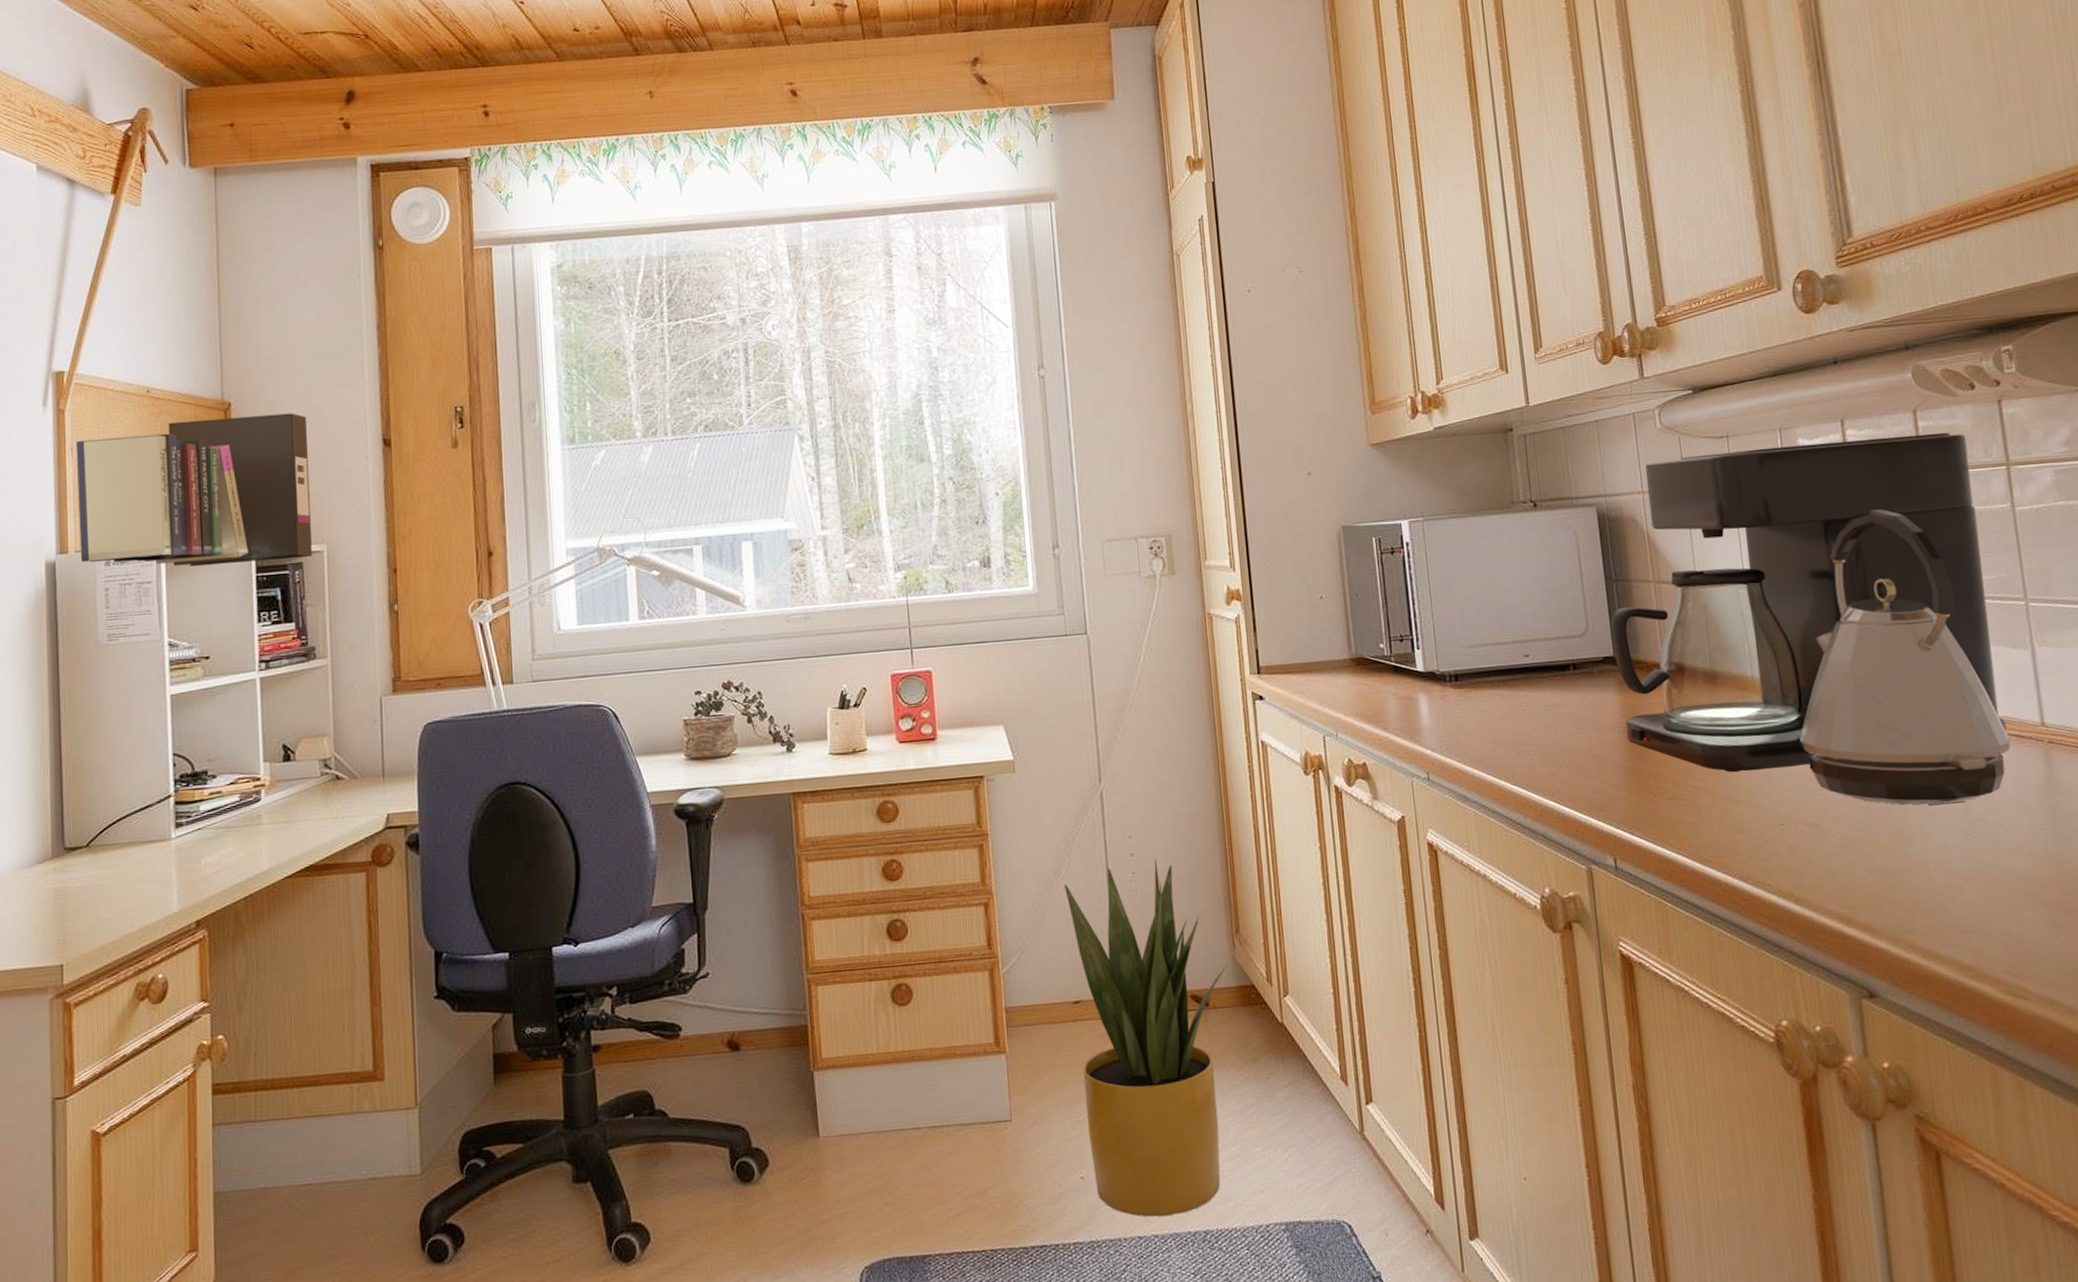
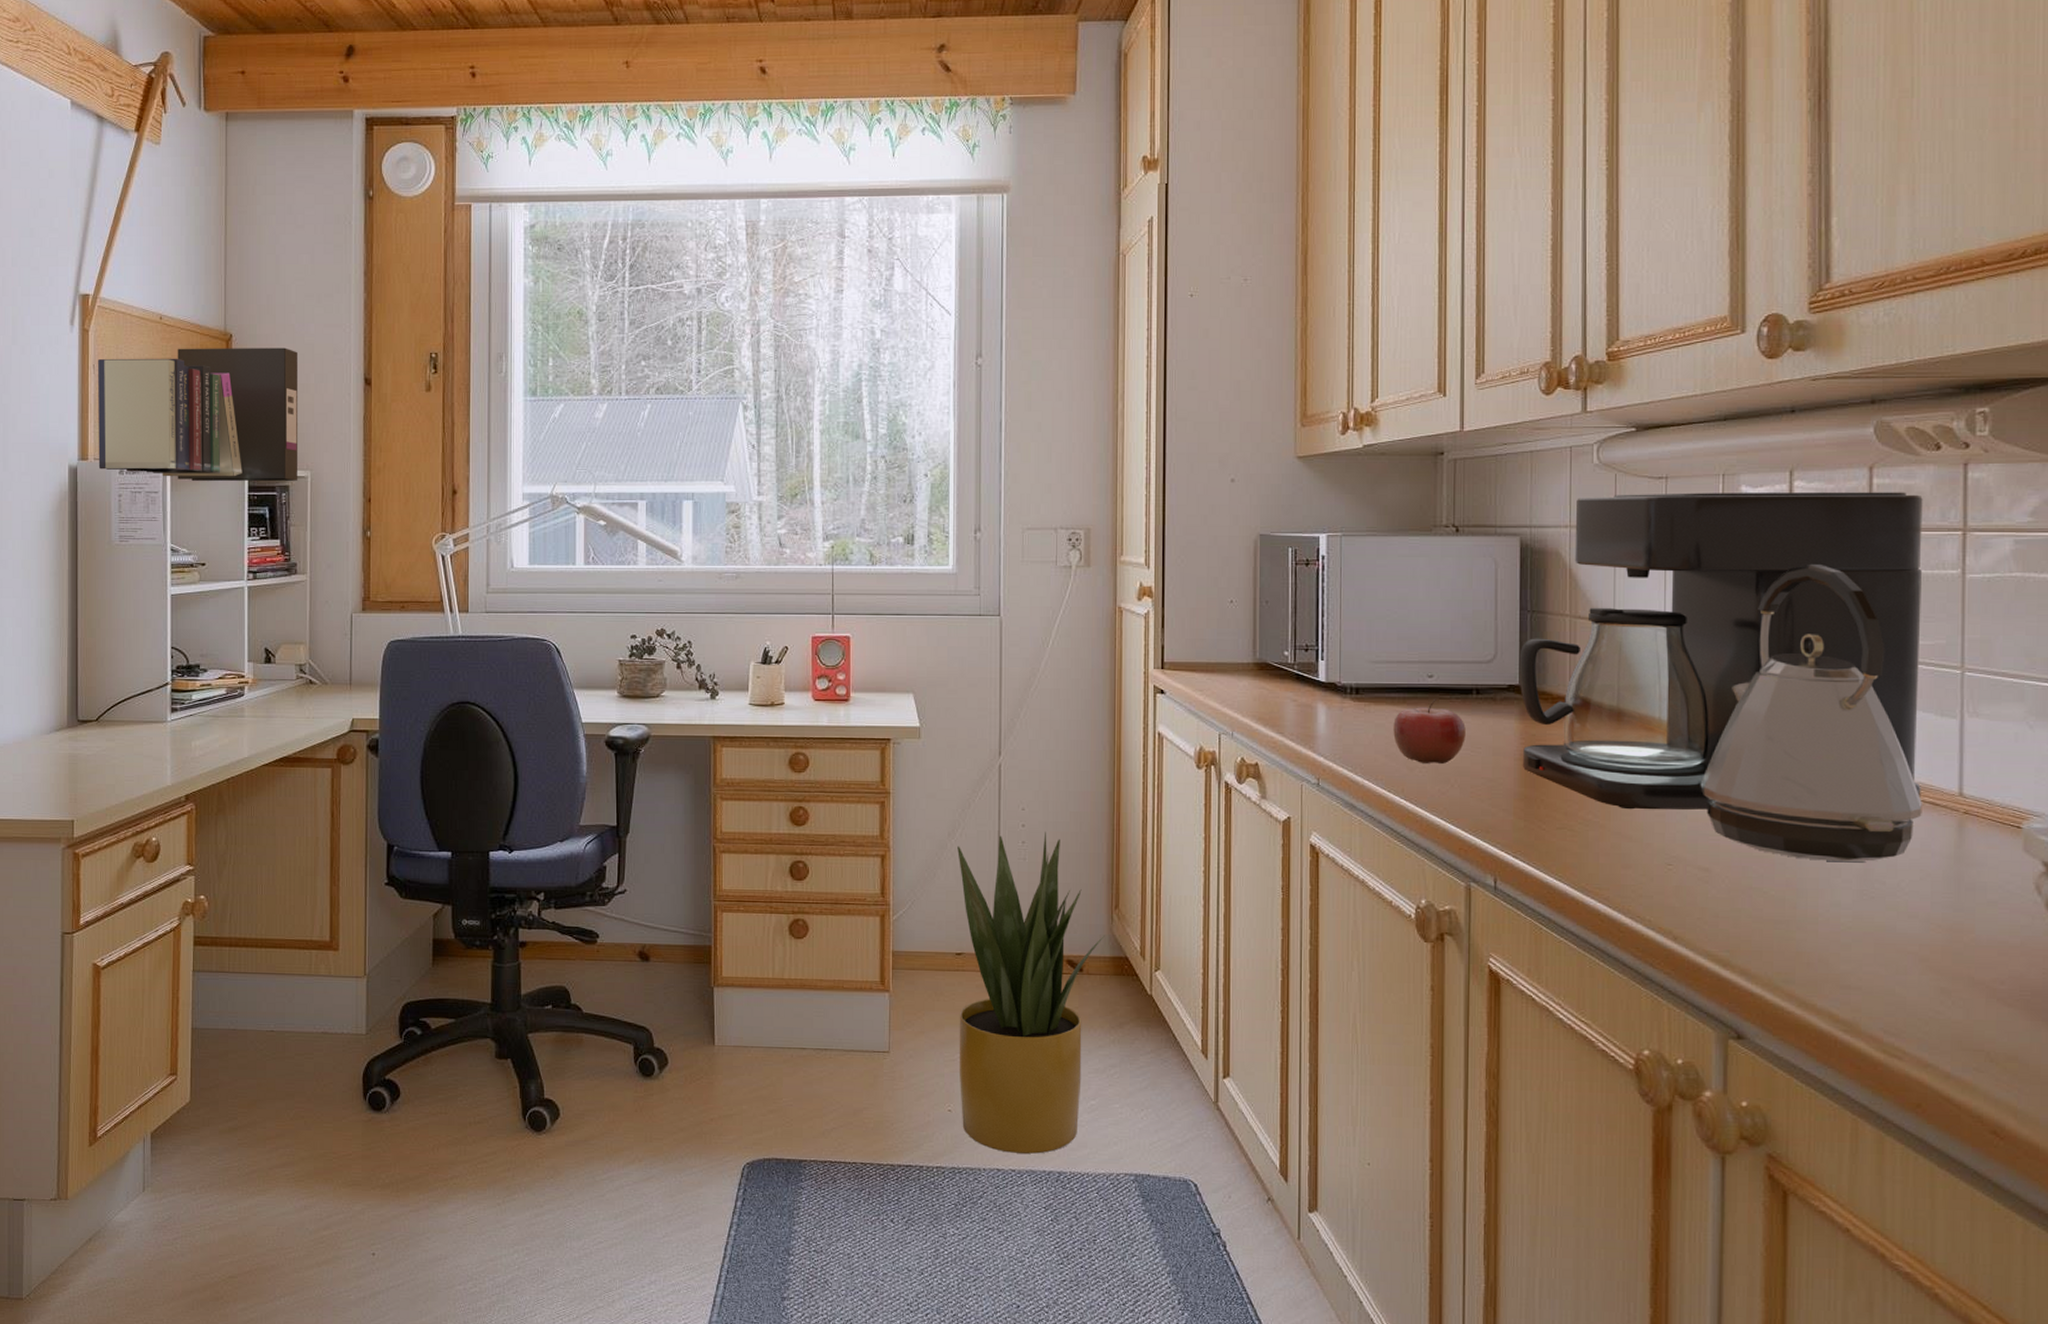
fruit: none [1496,678,1569,746] -> present [1393,698,1466,763]

